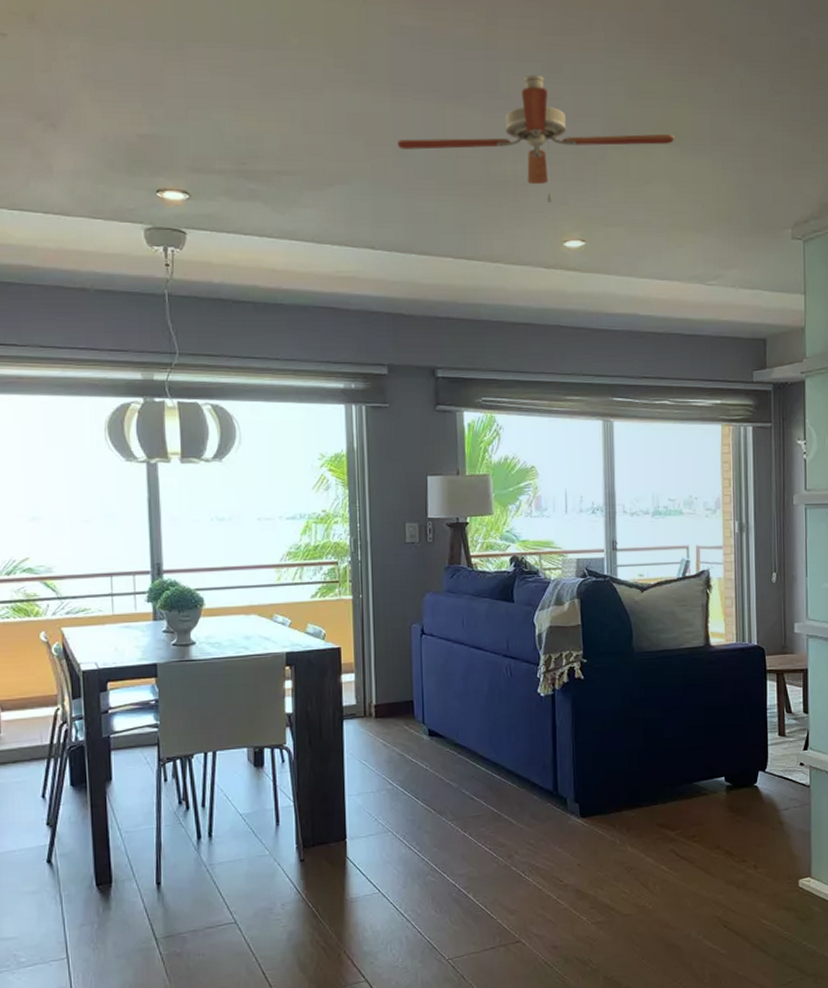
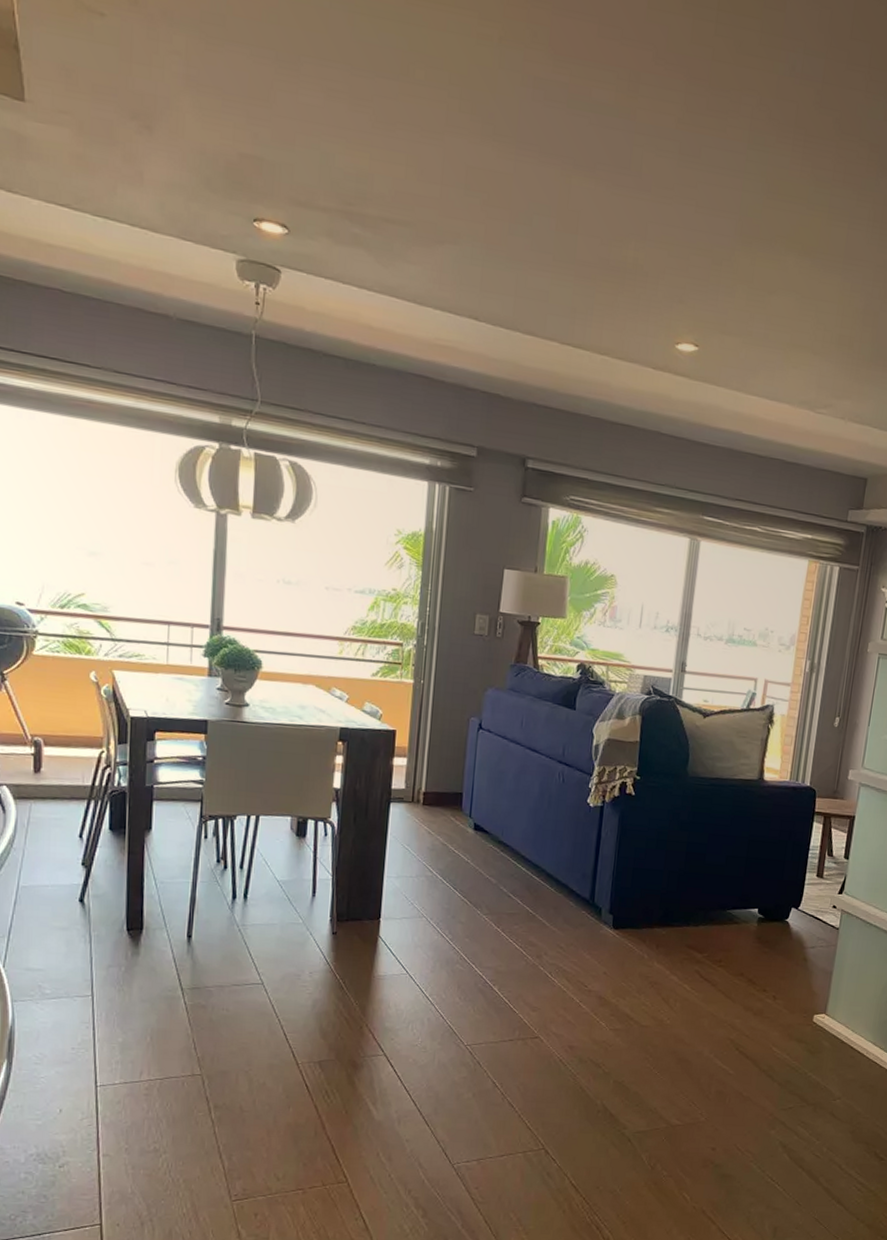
ceiling fan: present [397,74,674,203] -> none [516,154,807,299]

